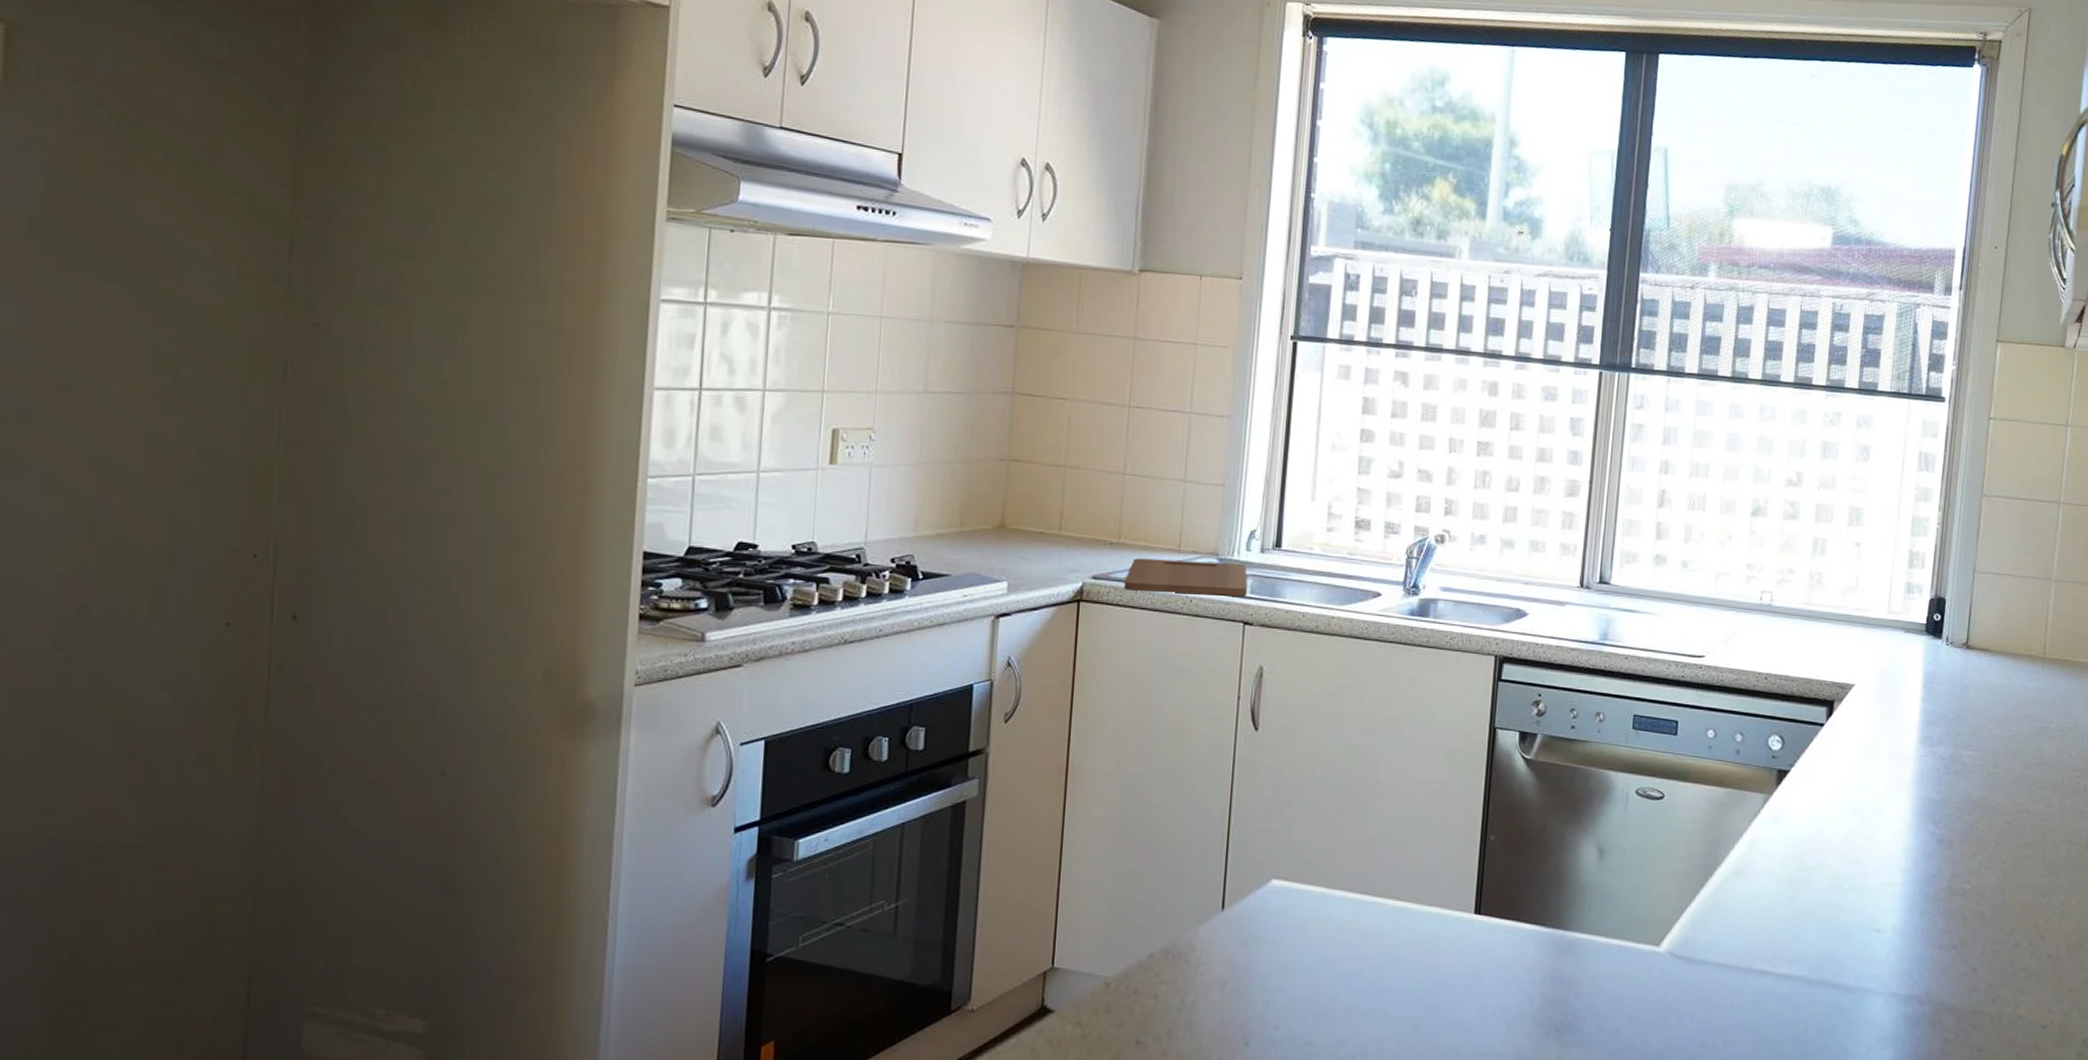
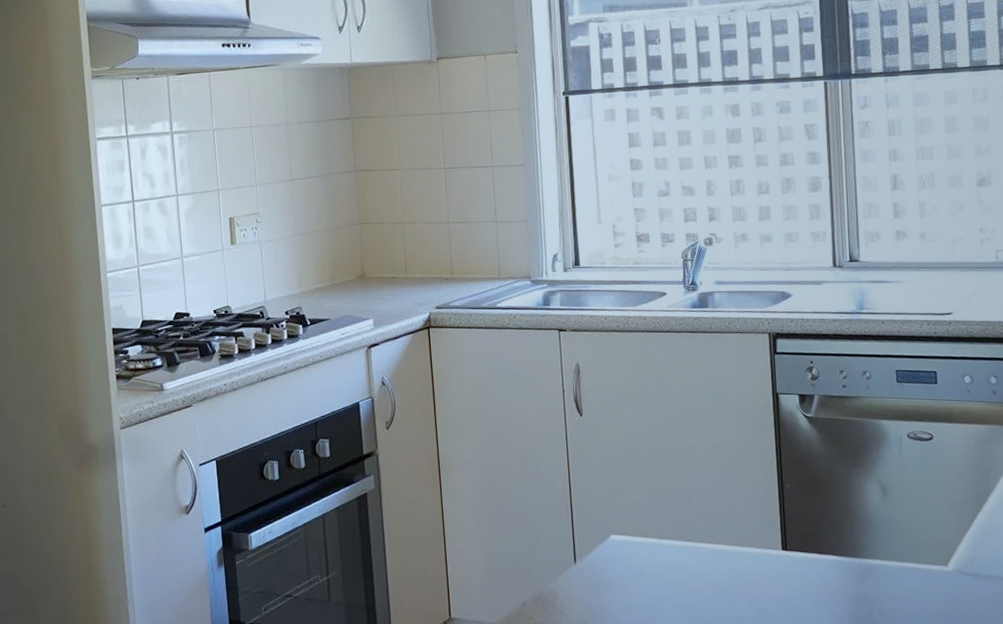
cutting board: present [1123,558,1247,597] -> none [460,282,557,315]

